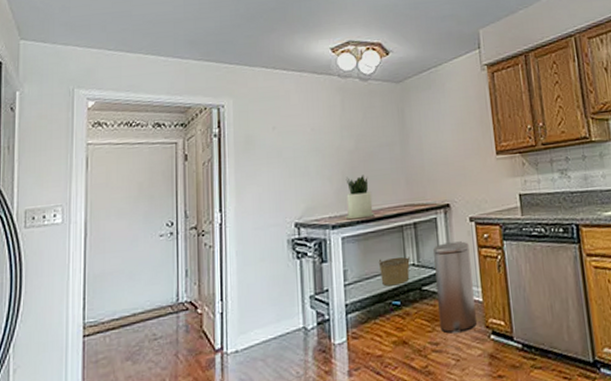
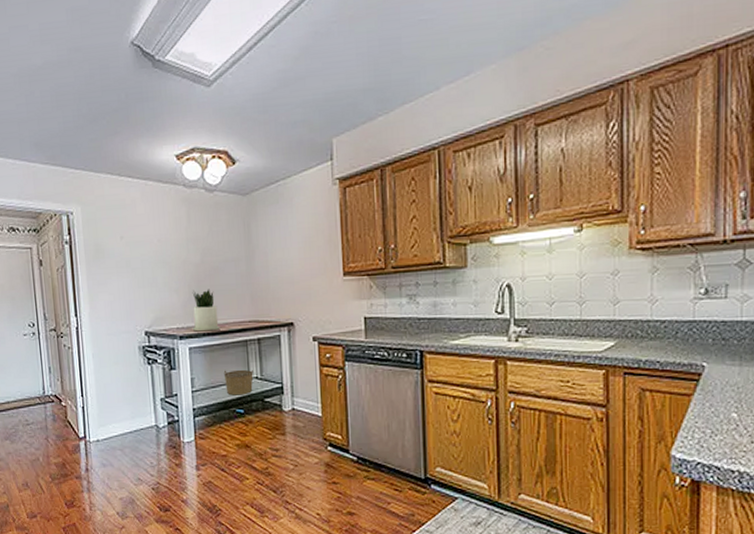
pedal bin: present [433,241,476,335] -> none [276,359,315,443]

